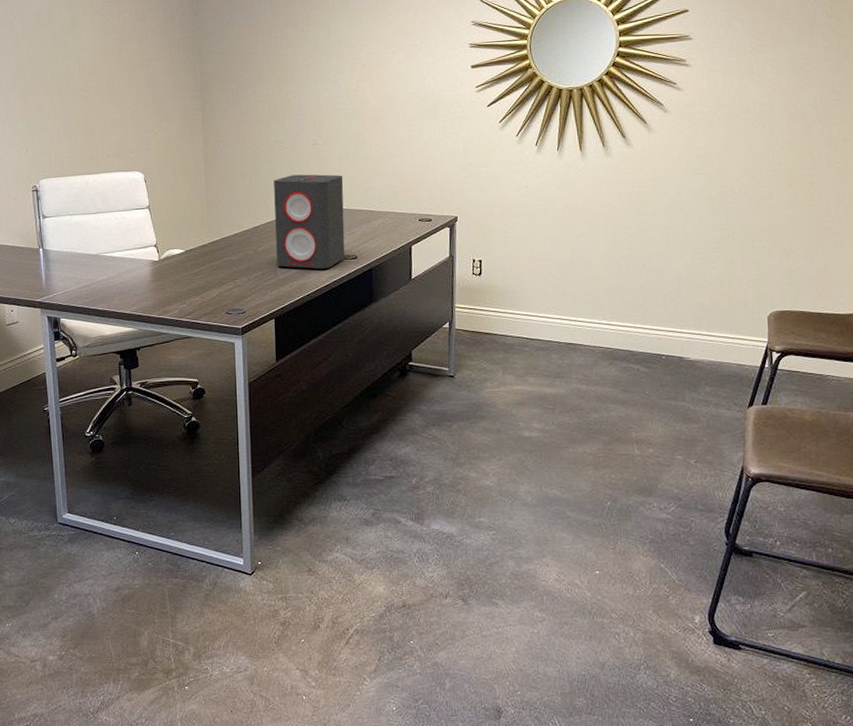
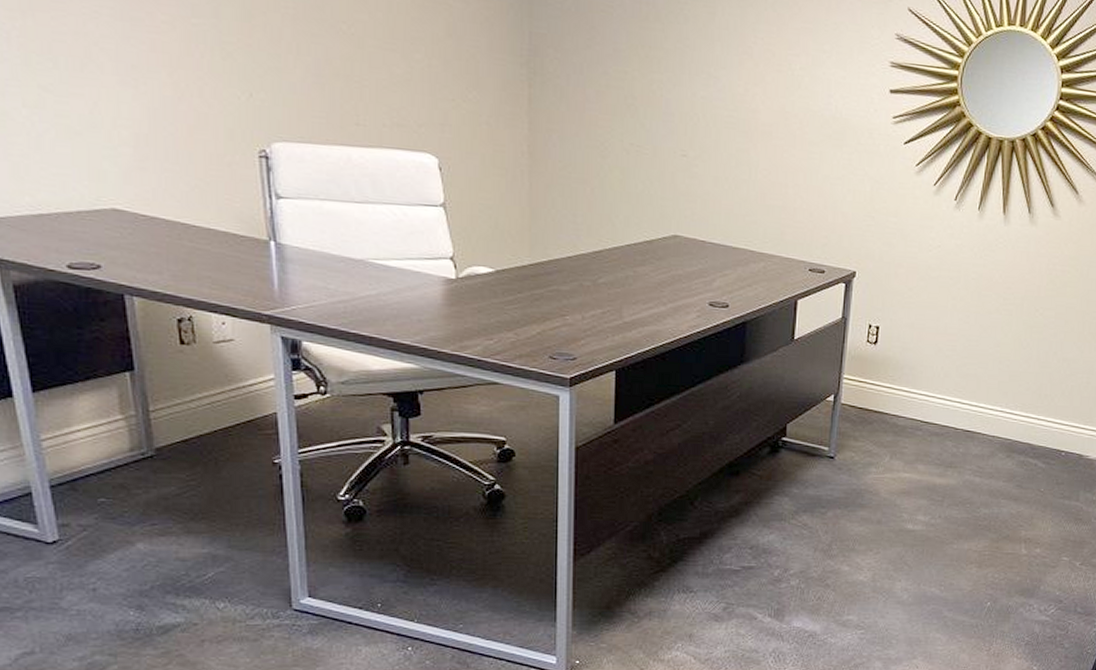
speaker: present [274,174,345,270] -> none [623,190,719,316]

